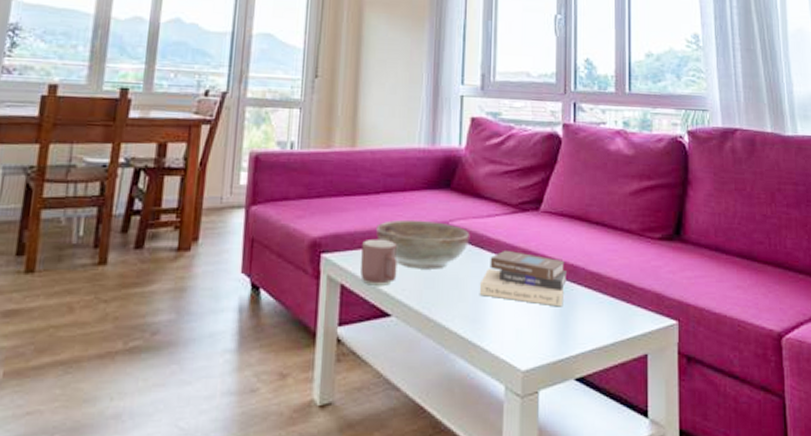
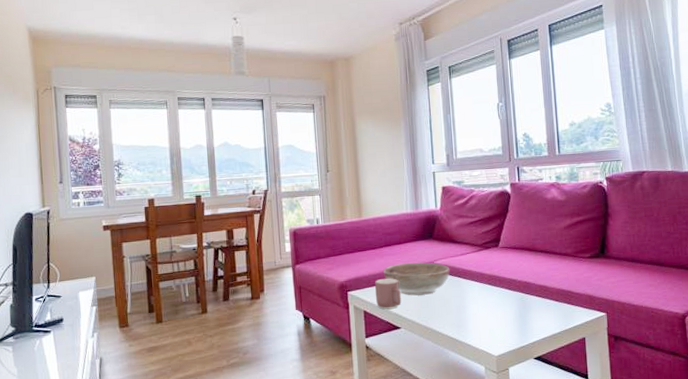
books: present [479,249,567,307] -> none [460,276,522,312]

